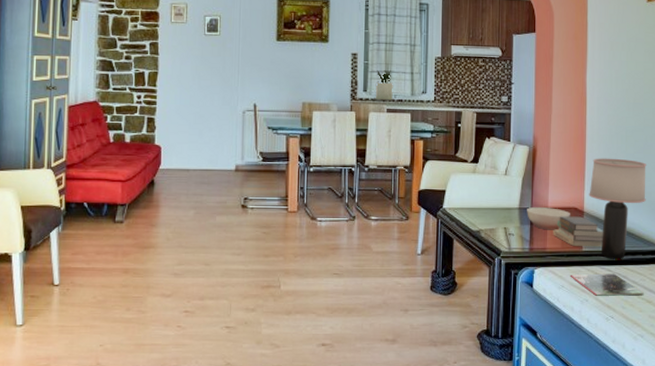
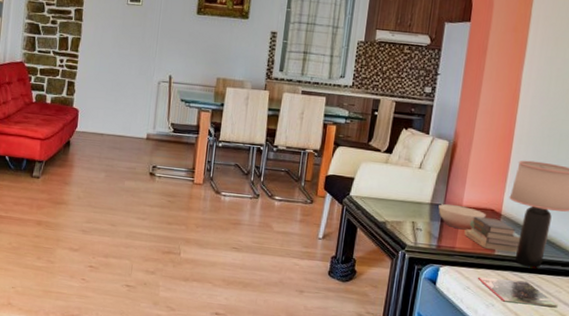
planter: present [374,69,394,101] -> none [289,50,311,83]

